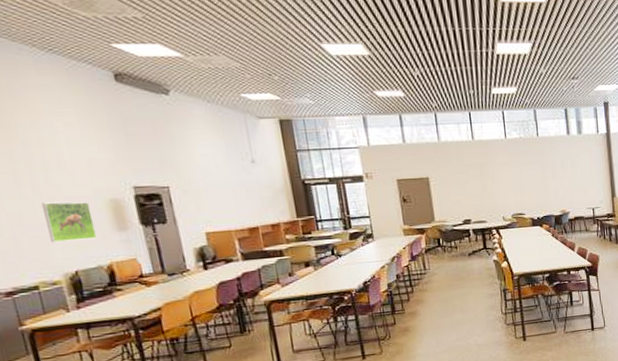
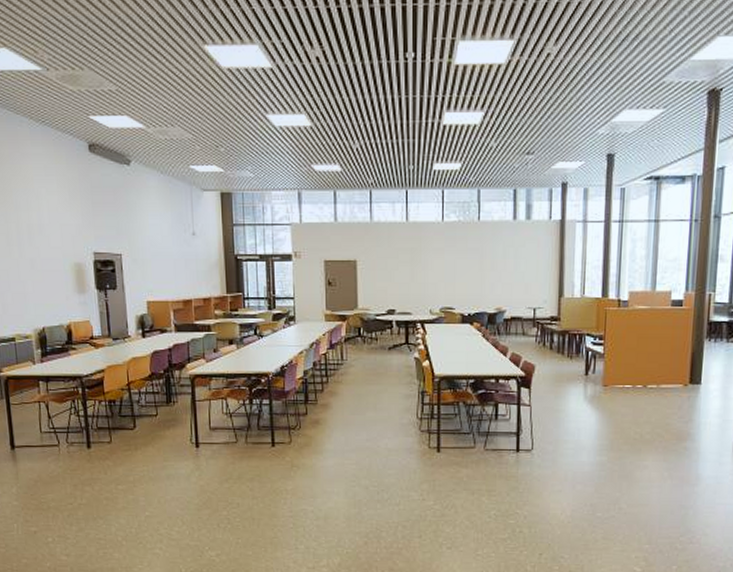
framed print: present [41,202,97,242] -> none [23,262,62,299]

